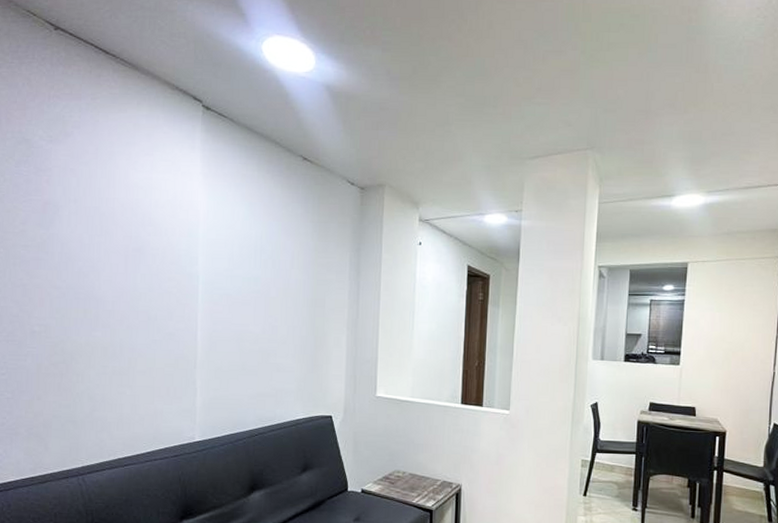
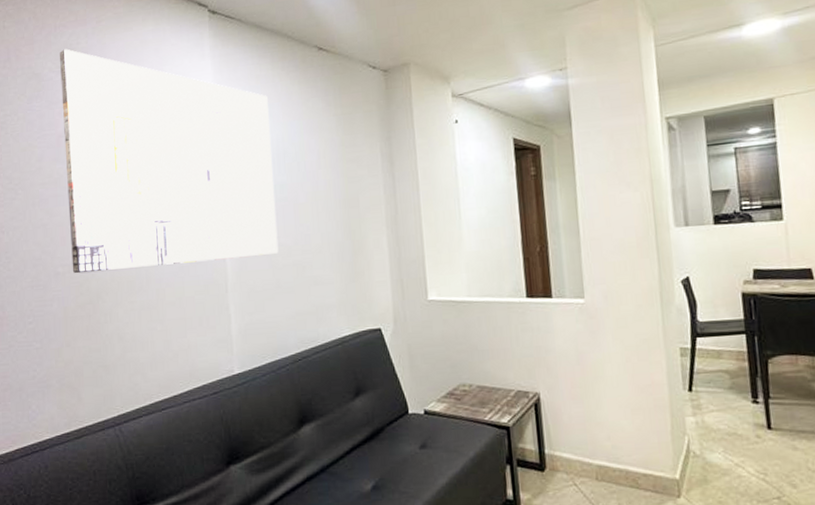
wall art: none [48,120,251,339] -> present [60,49,279,274]

